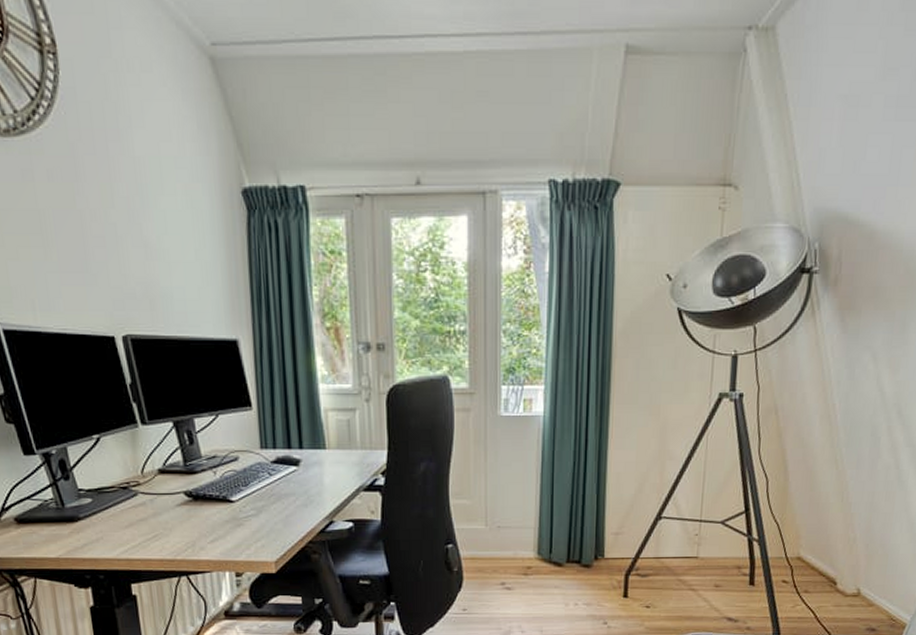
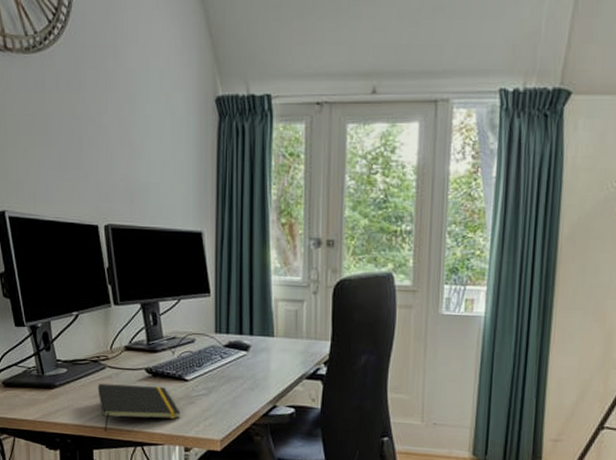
notepad: none [129,511,228,563] -> present [97,383,181,432]

